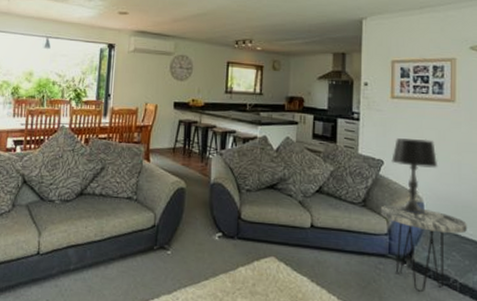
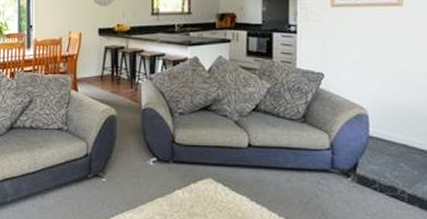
side table: present [380,204,467,293] -> none [321,118,416,206]
table lamp: present [391,138,438,215] -> none [333,47,384,127]

